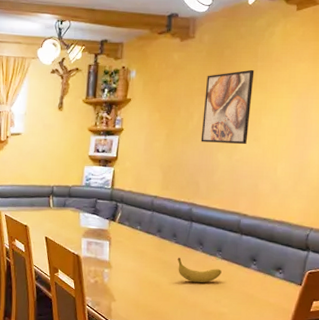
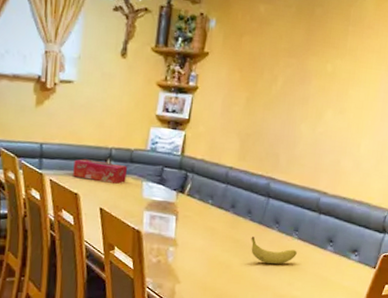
tissue box: none [23,196,66,216] -> present [73,159,127,184]
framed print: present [201,69,255,145] -> none [284,33,345,117]

